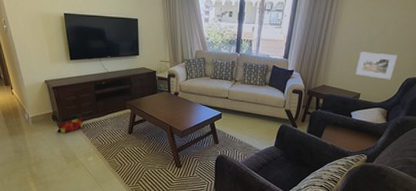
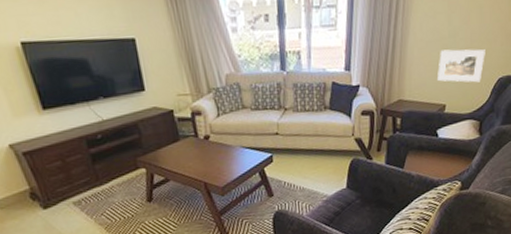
bag: present [57,114,84,134] -> none [40,186,80,217]

